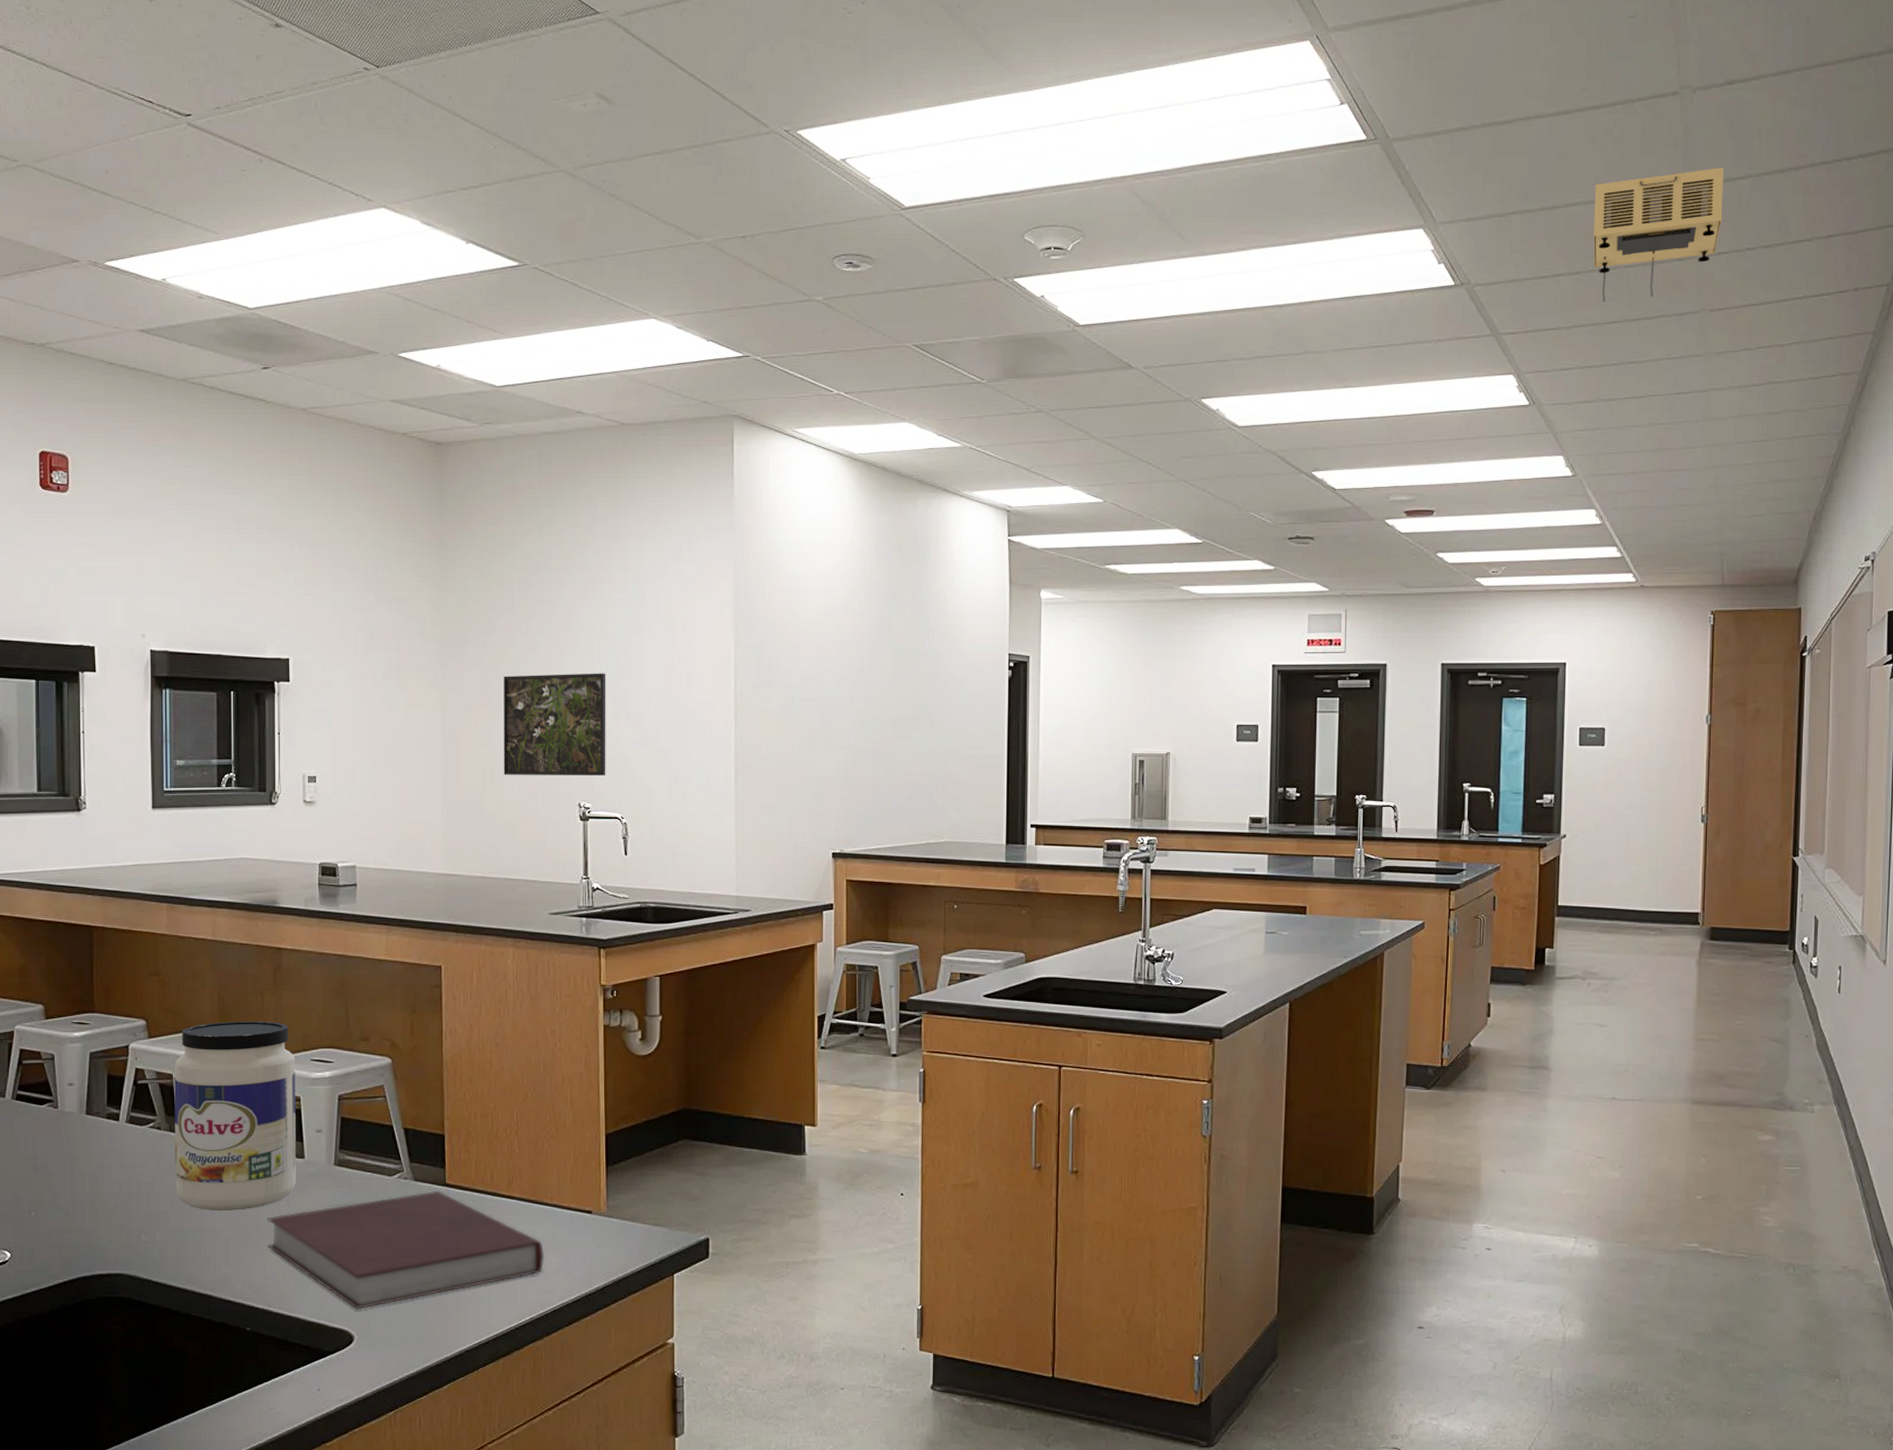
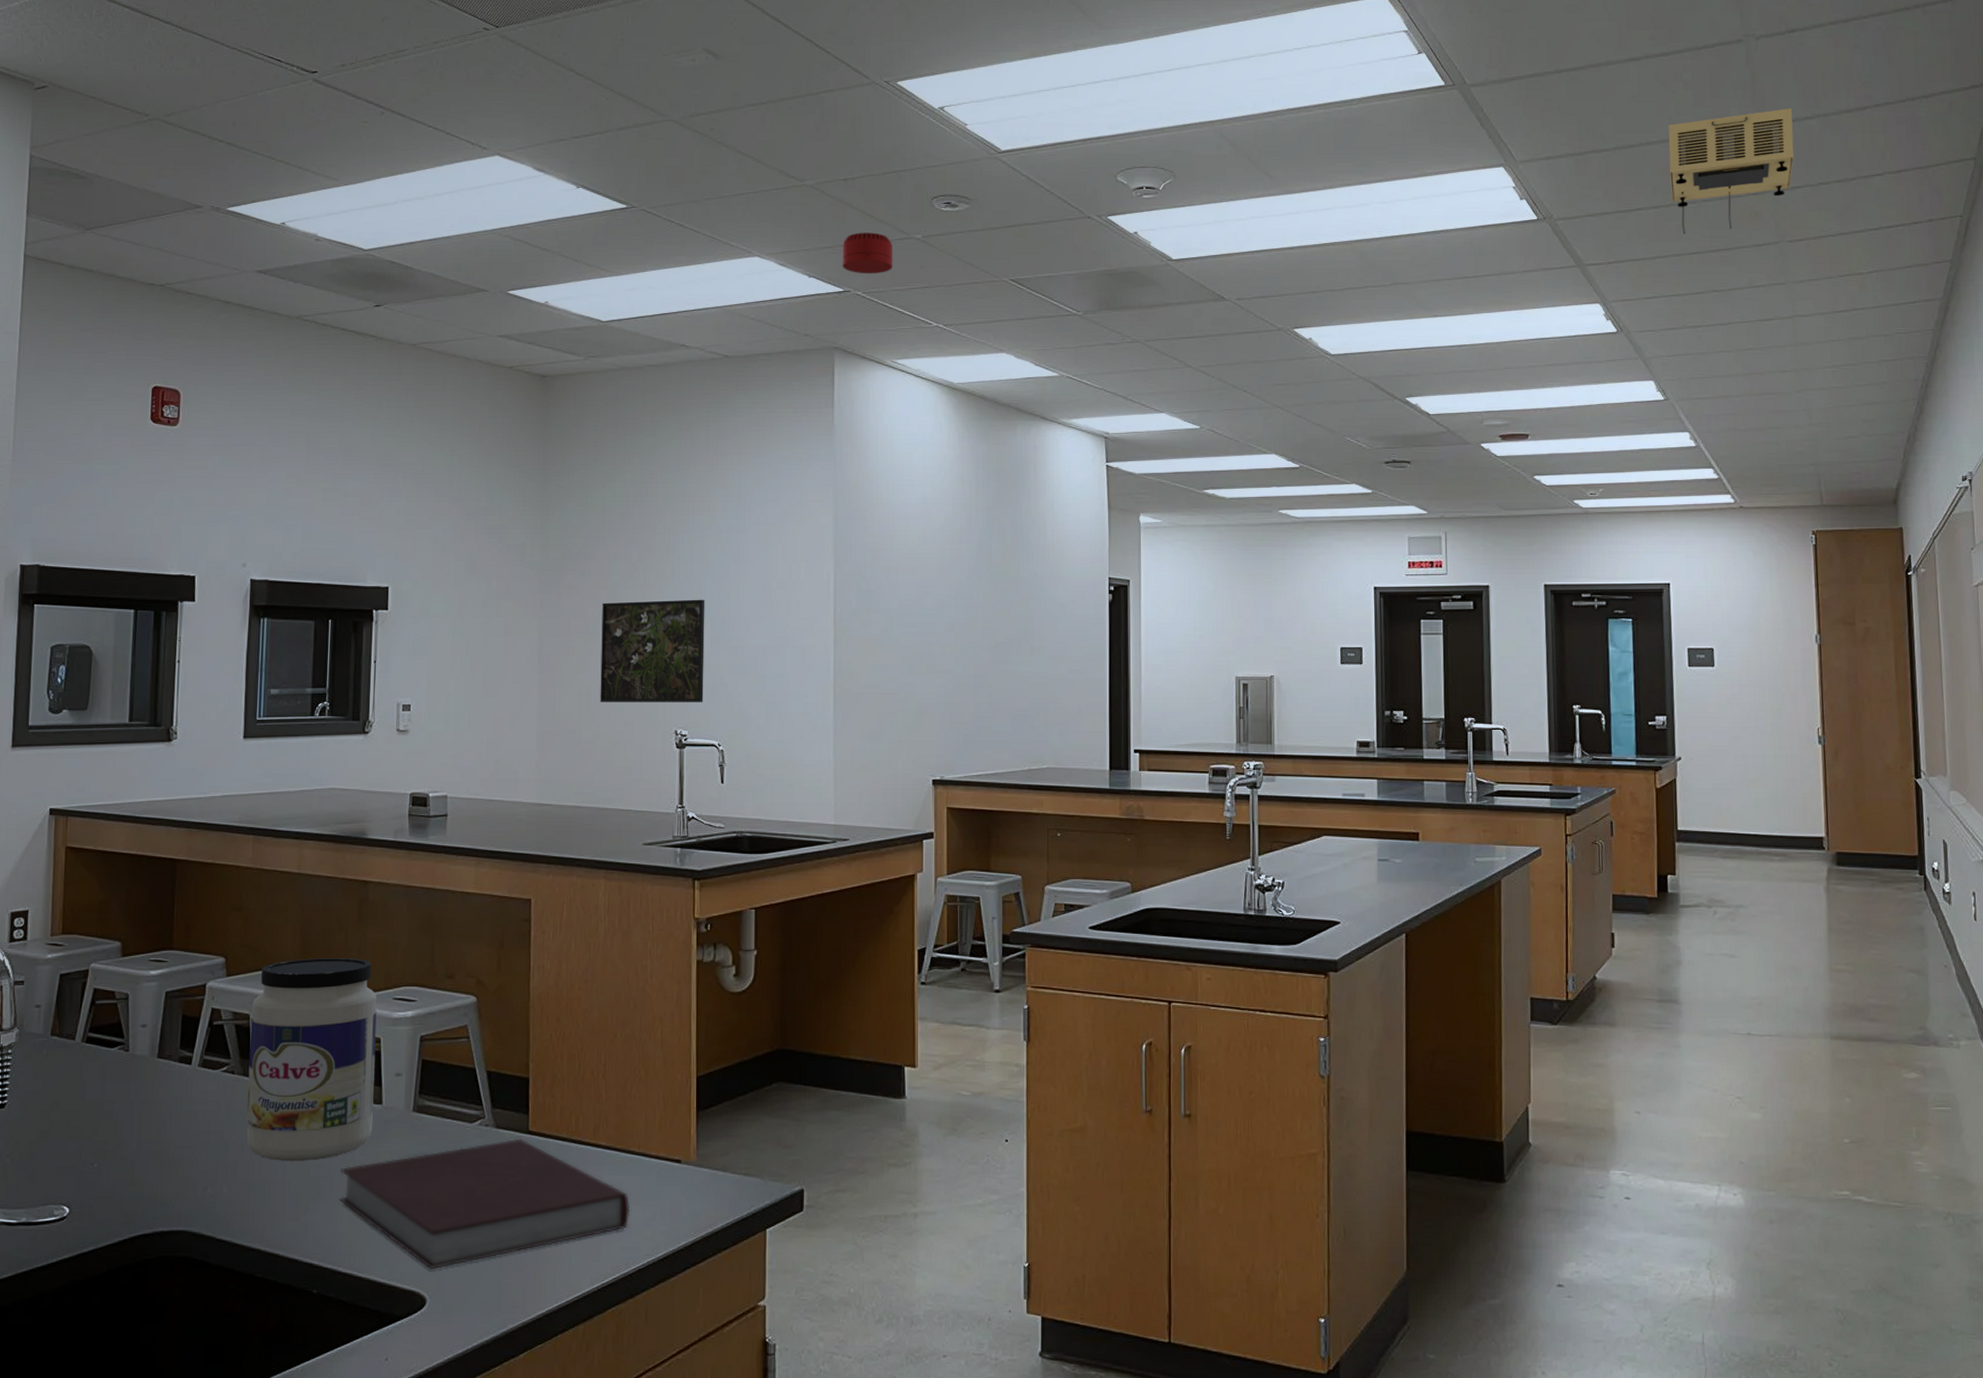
smoke detector: none [741,294,794,339] -> present [842,232,893,274]

